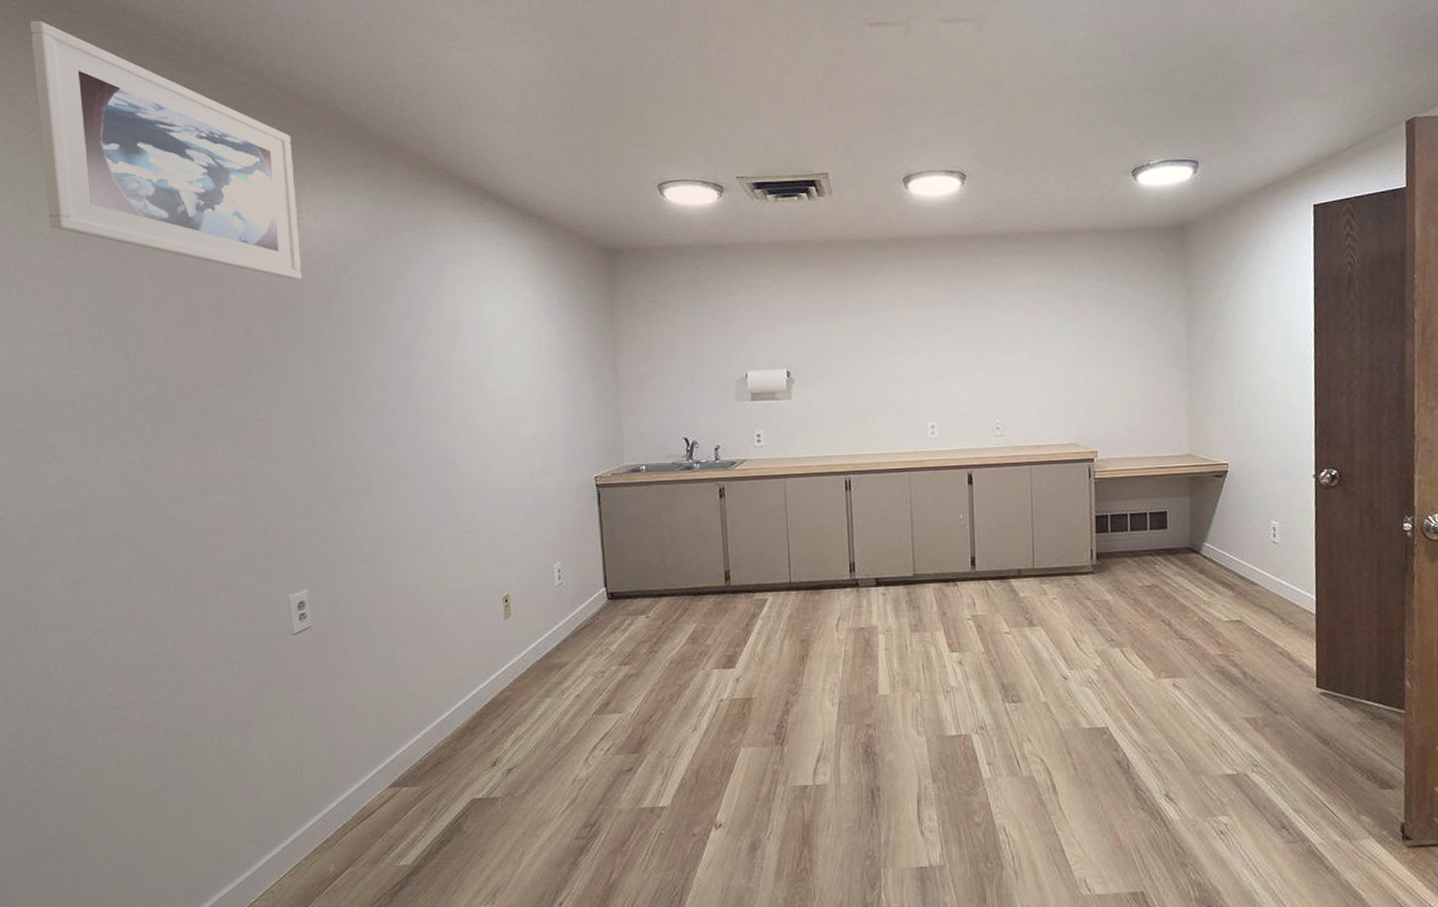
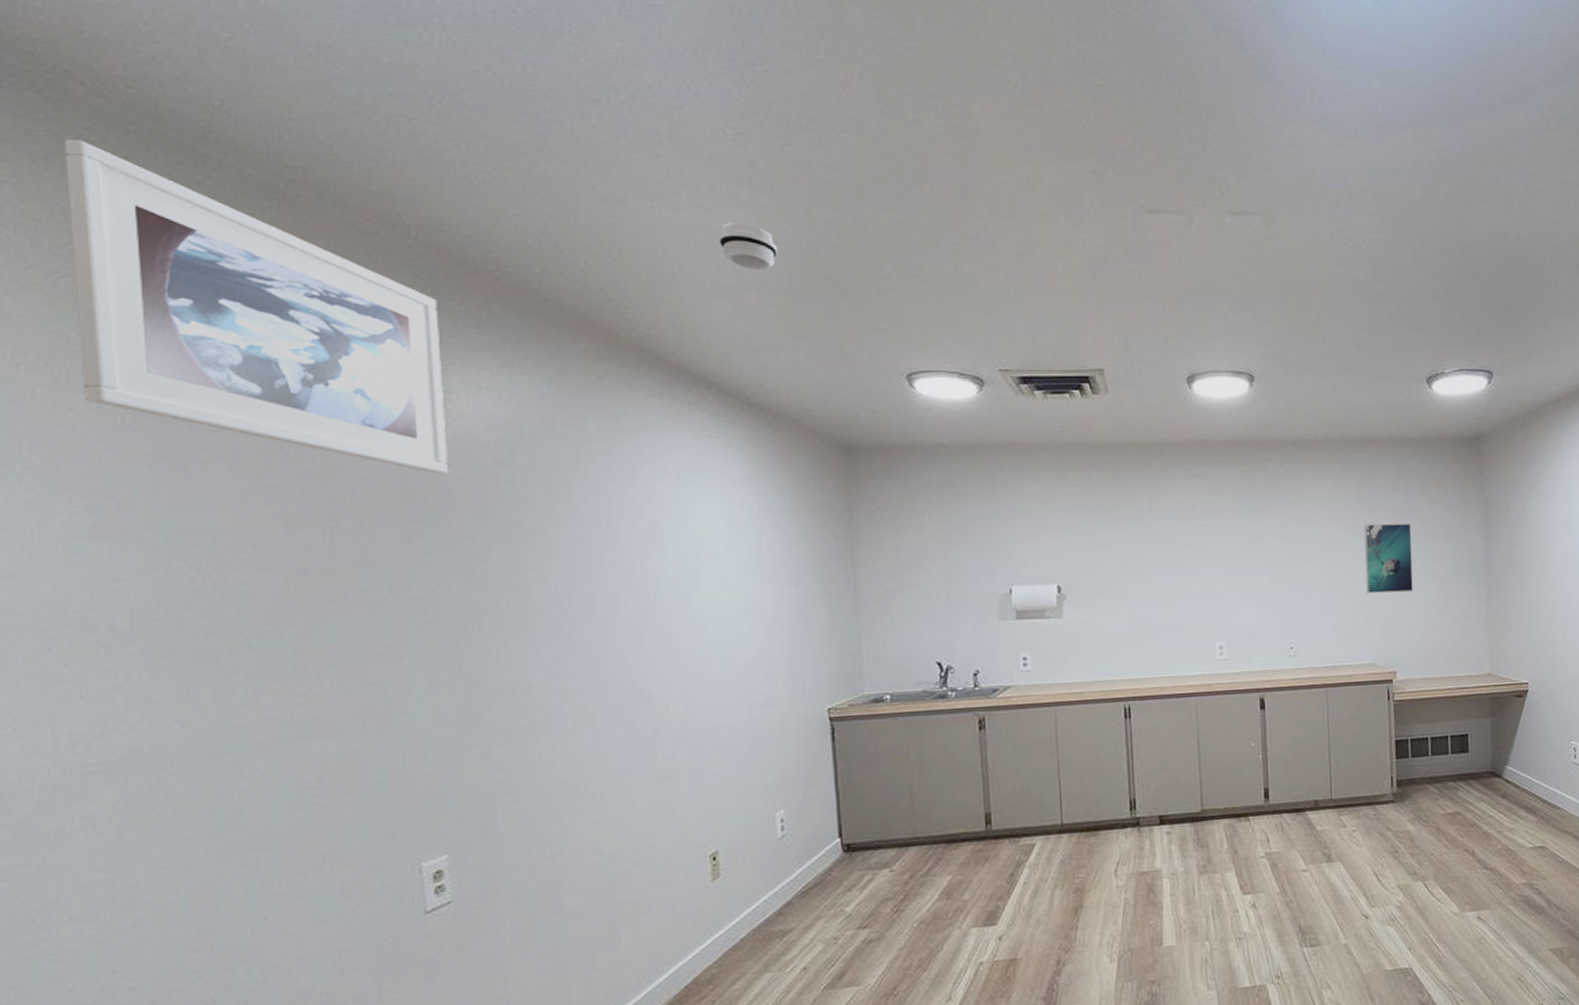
smoke detector: none [504,57,552,97] -> present [719,223,779,269]
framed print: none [1068,310,1116,377] -> present [1363,523,1413,593]

